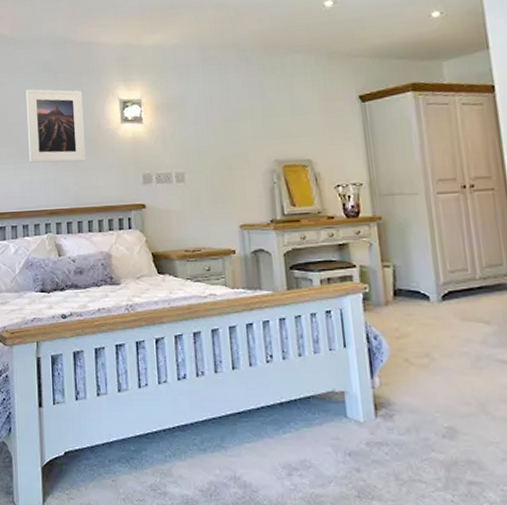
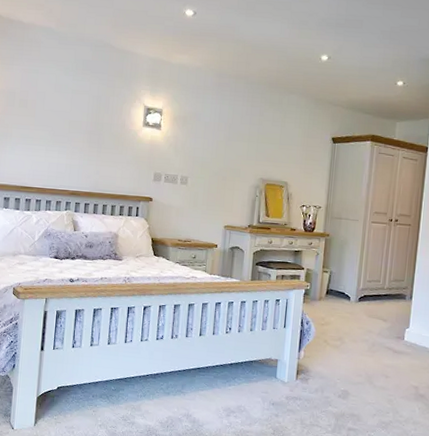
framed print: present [25,89,86,163] -> none [59,82,114,154]

